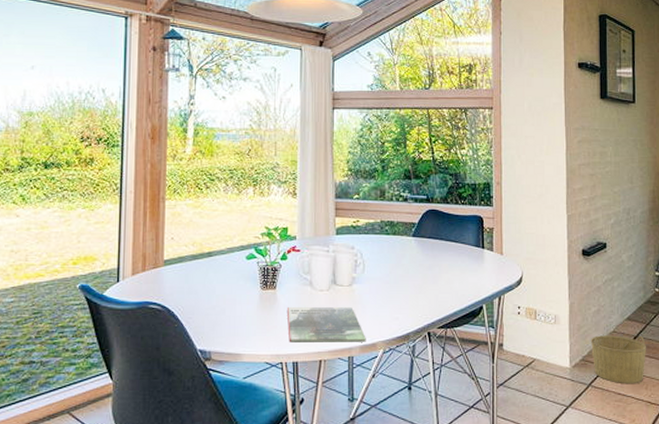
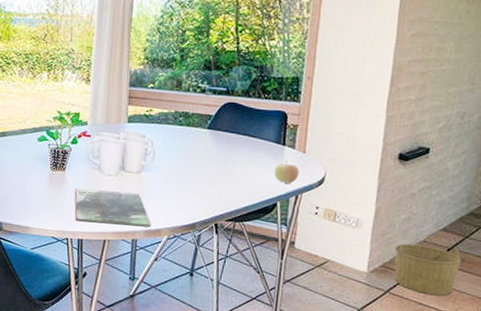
fruit: none [477,263,500,285] -> present [274,160,300,184]

